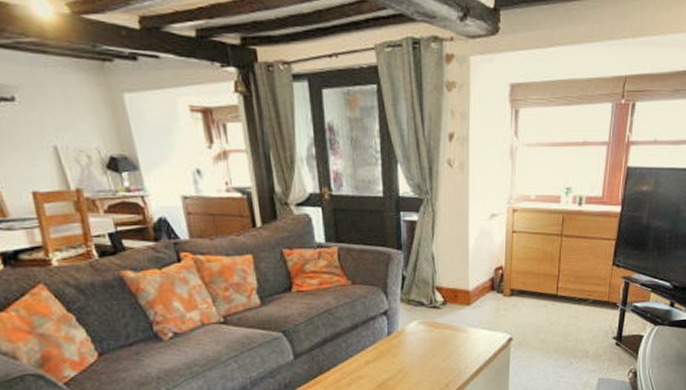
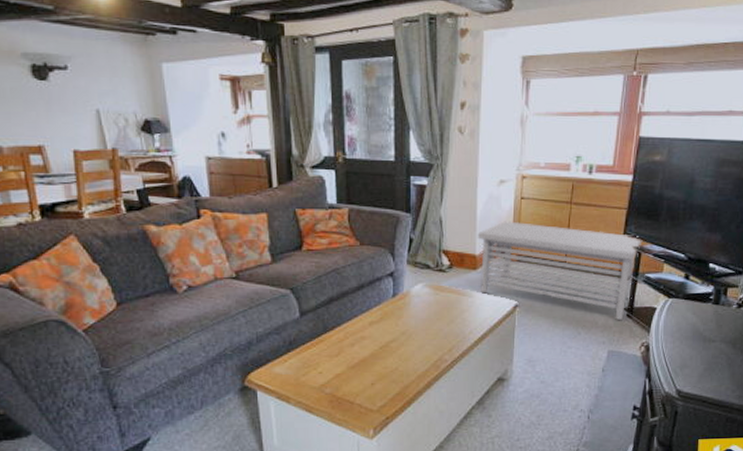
storage bench: none [470,255,631,350] -> present [477,221,643,321]

